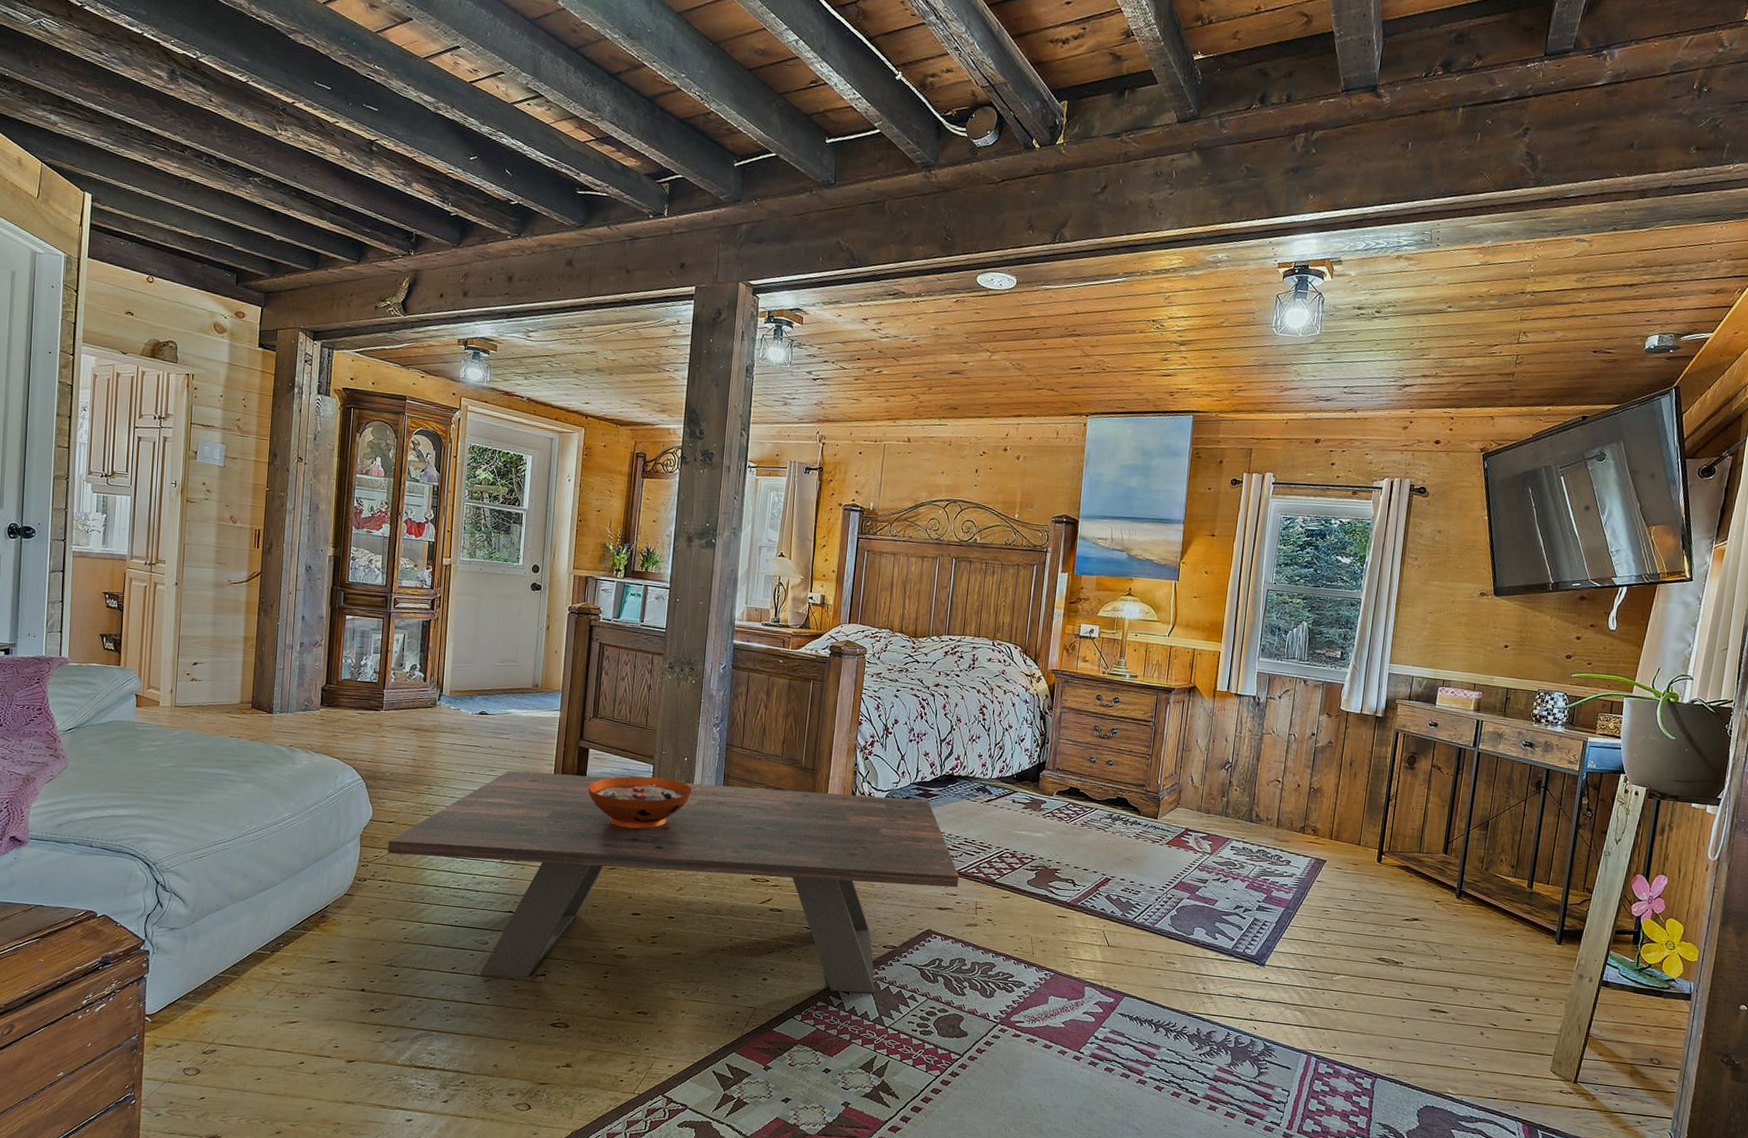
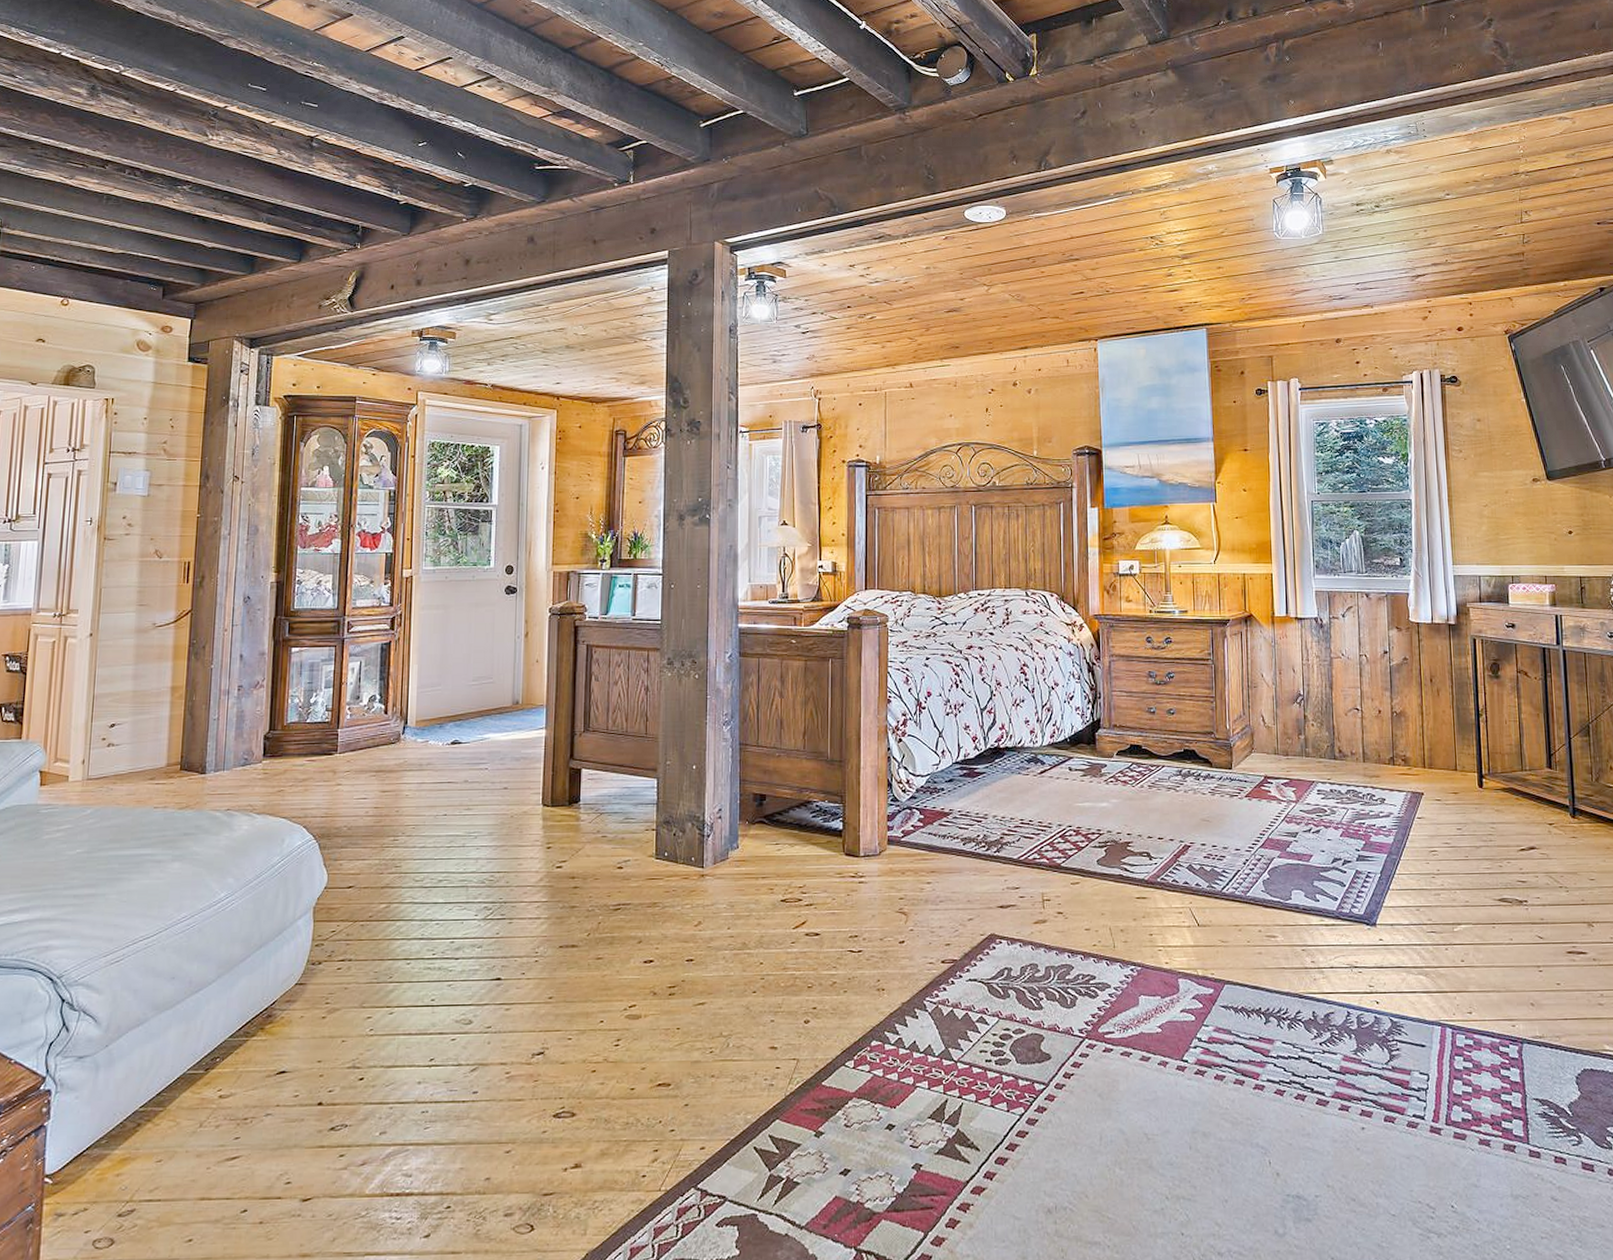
coffee table: present [387,770,960,994] -> none [346,780,1020,1065]
decorative bowl: present [587,776,692,829] -> none [582,792,703,858]

